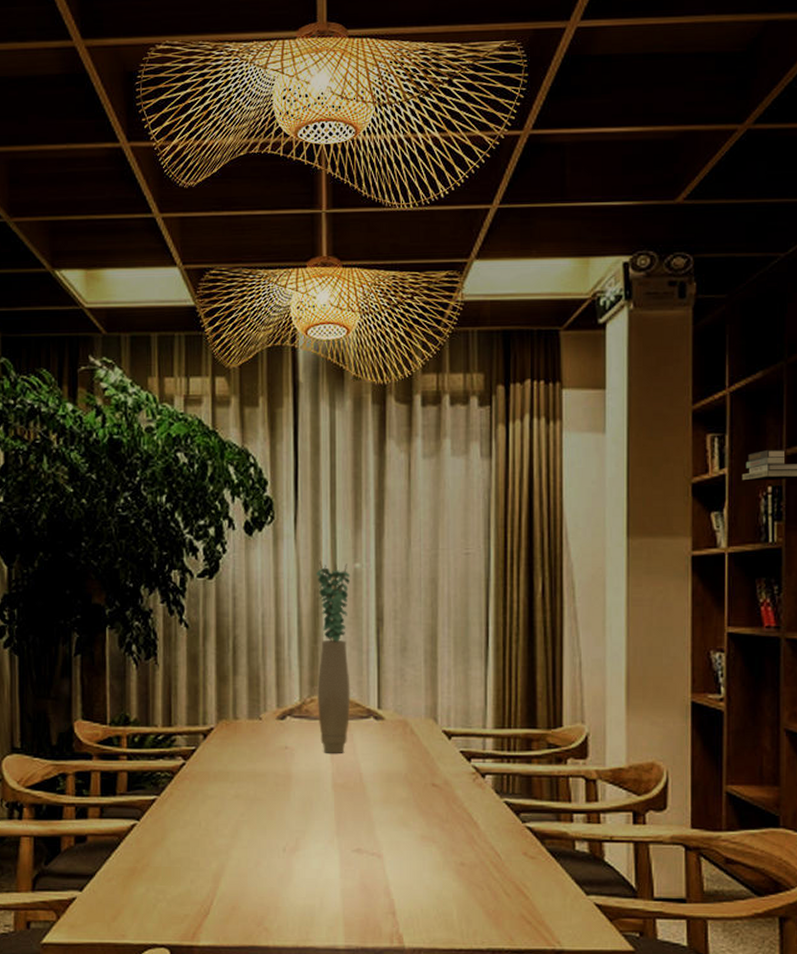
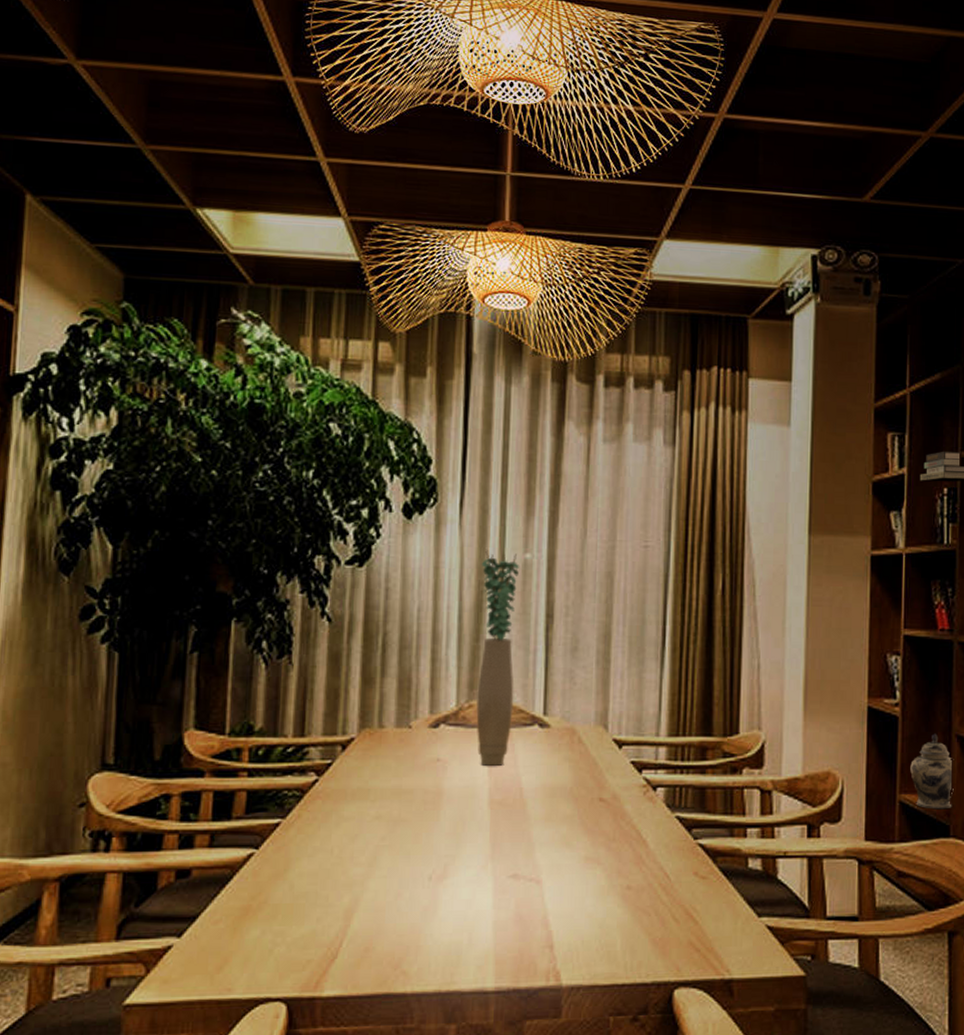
ginger jar: none [737,727,783,801] -> present [910,733,954,810]

